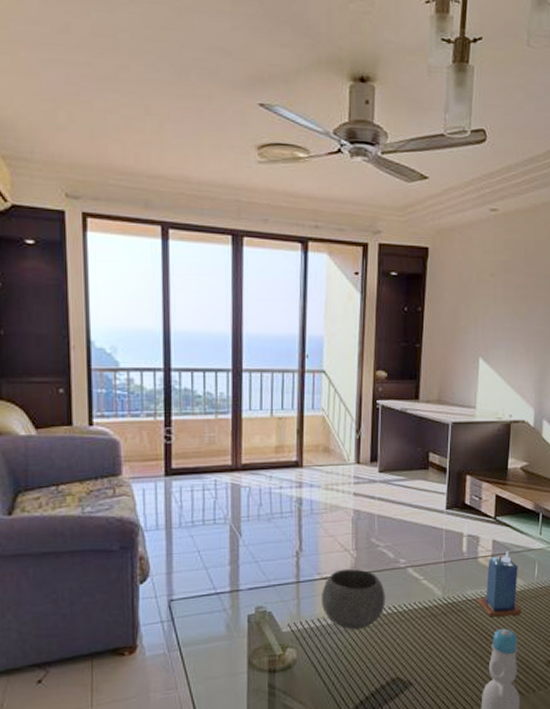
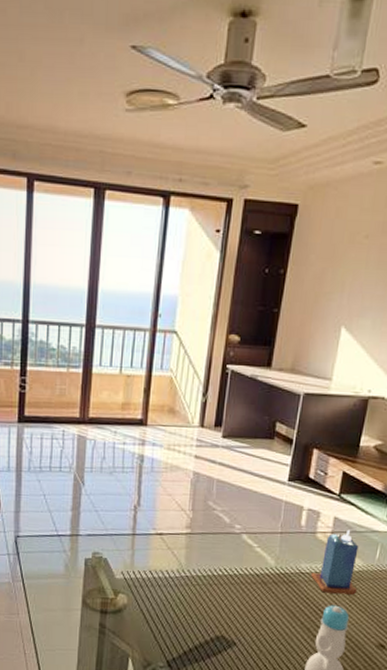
bowl: present [322,568,385,630] -> none [155,527,218,586]

